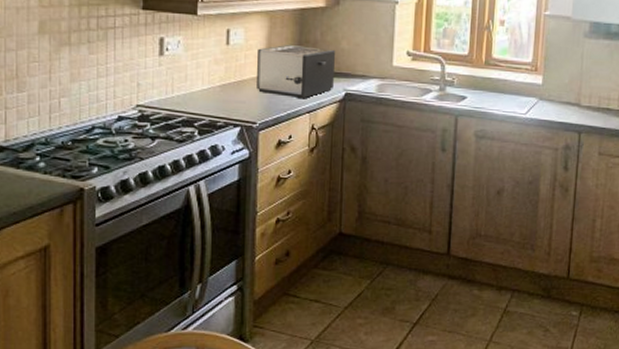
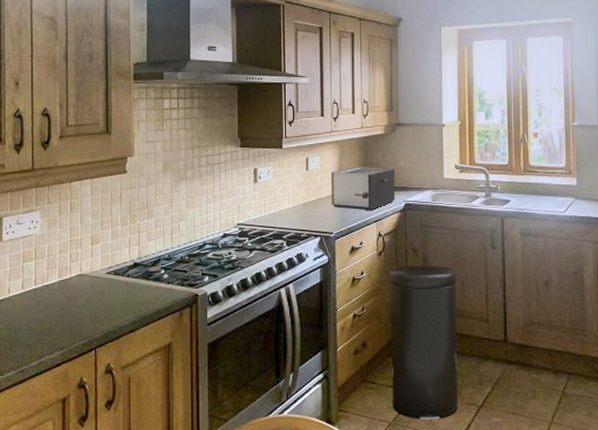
pedal bin: none [316,165,399,338] -> present [389,265,459,420]

